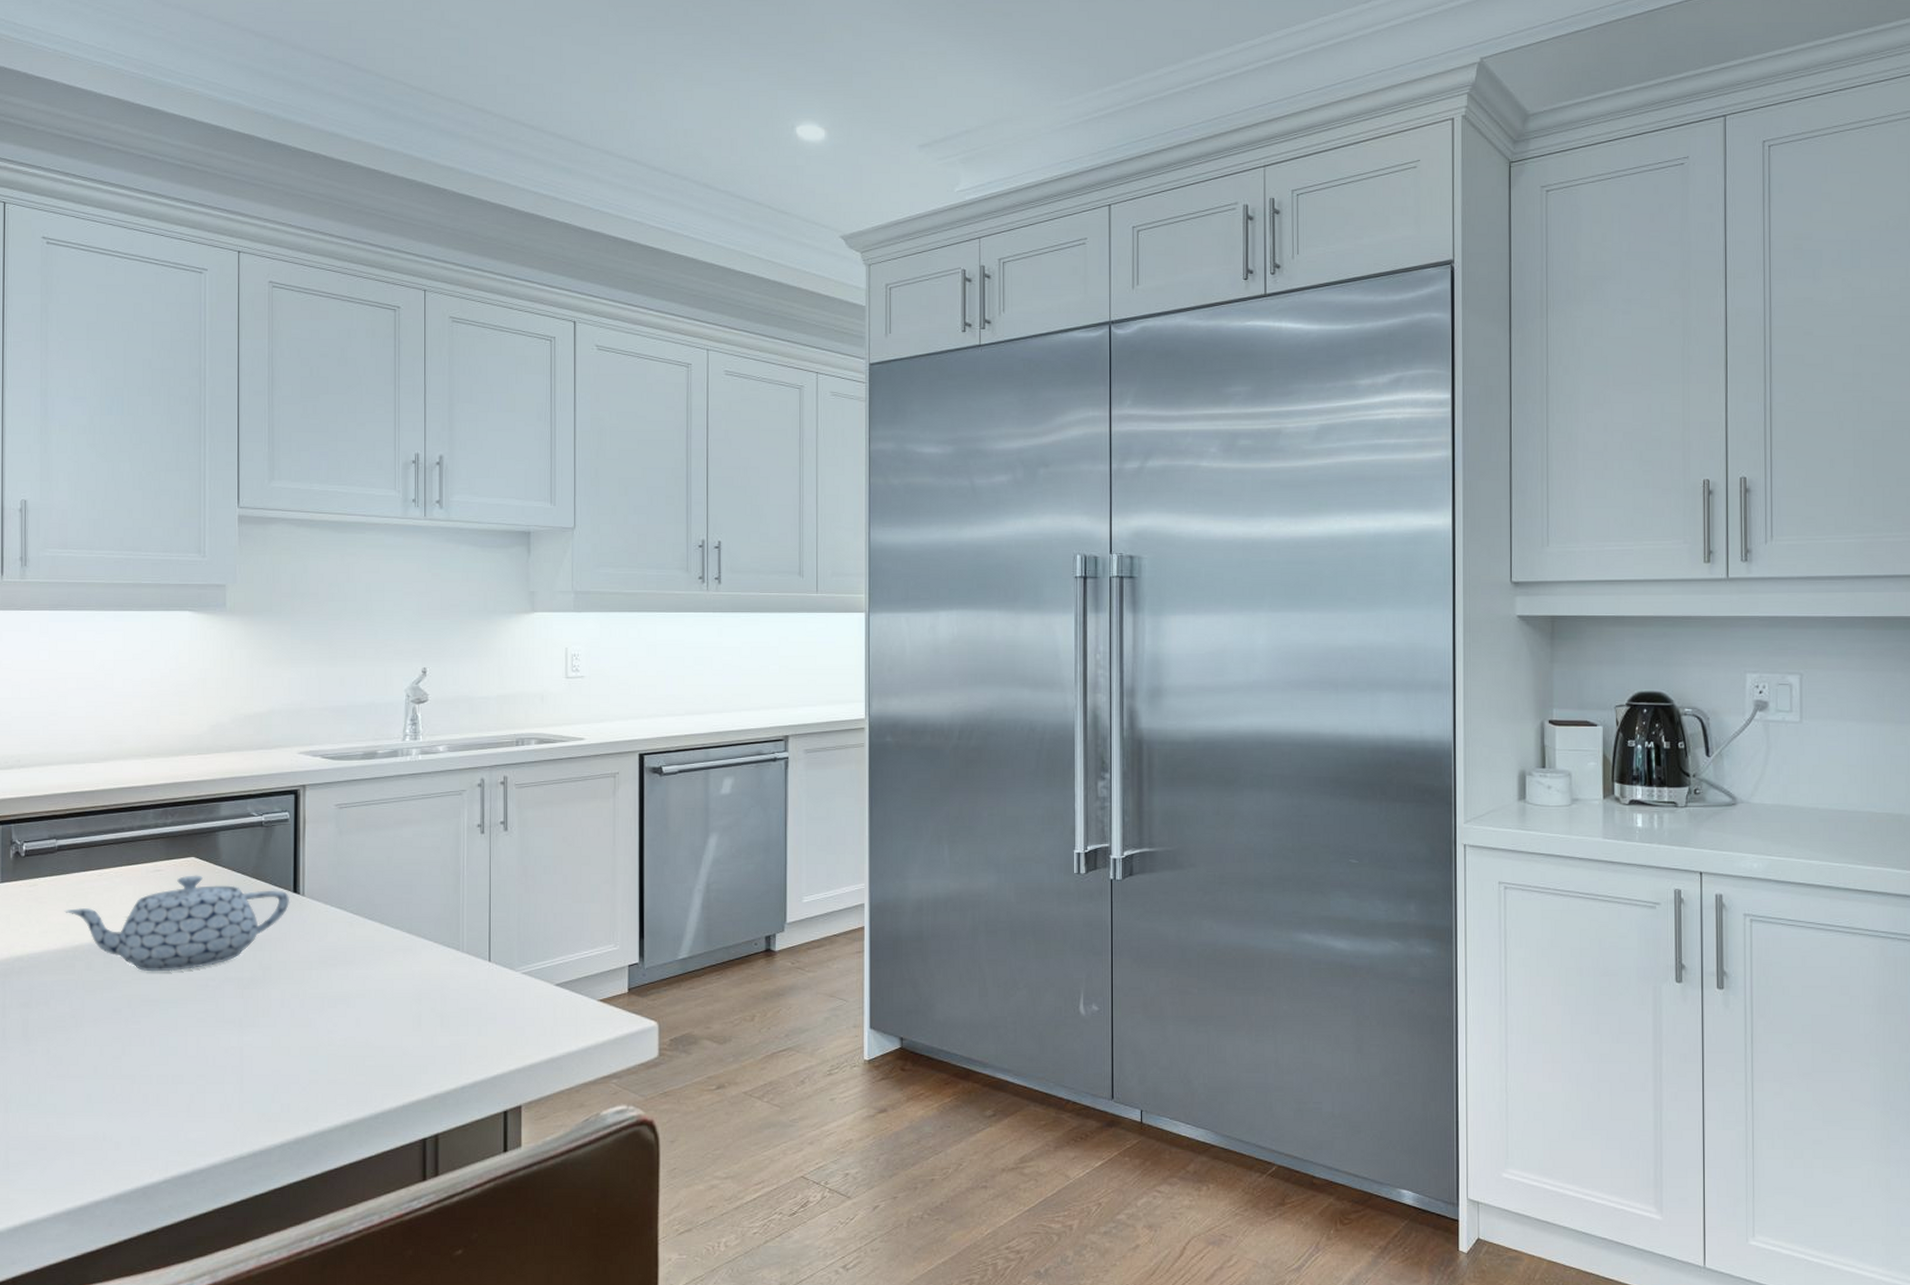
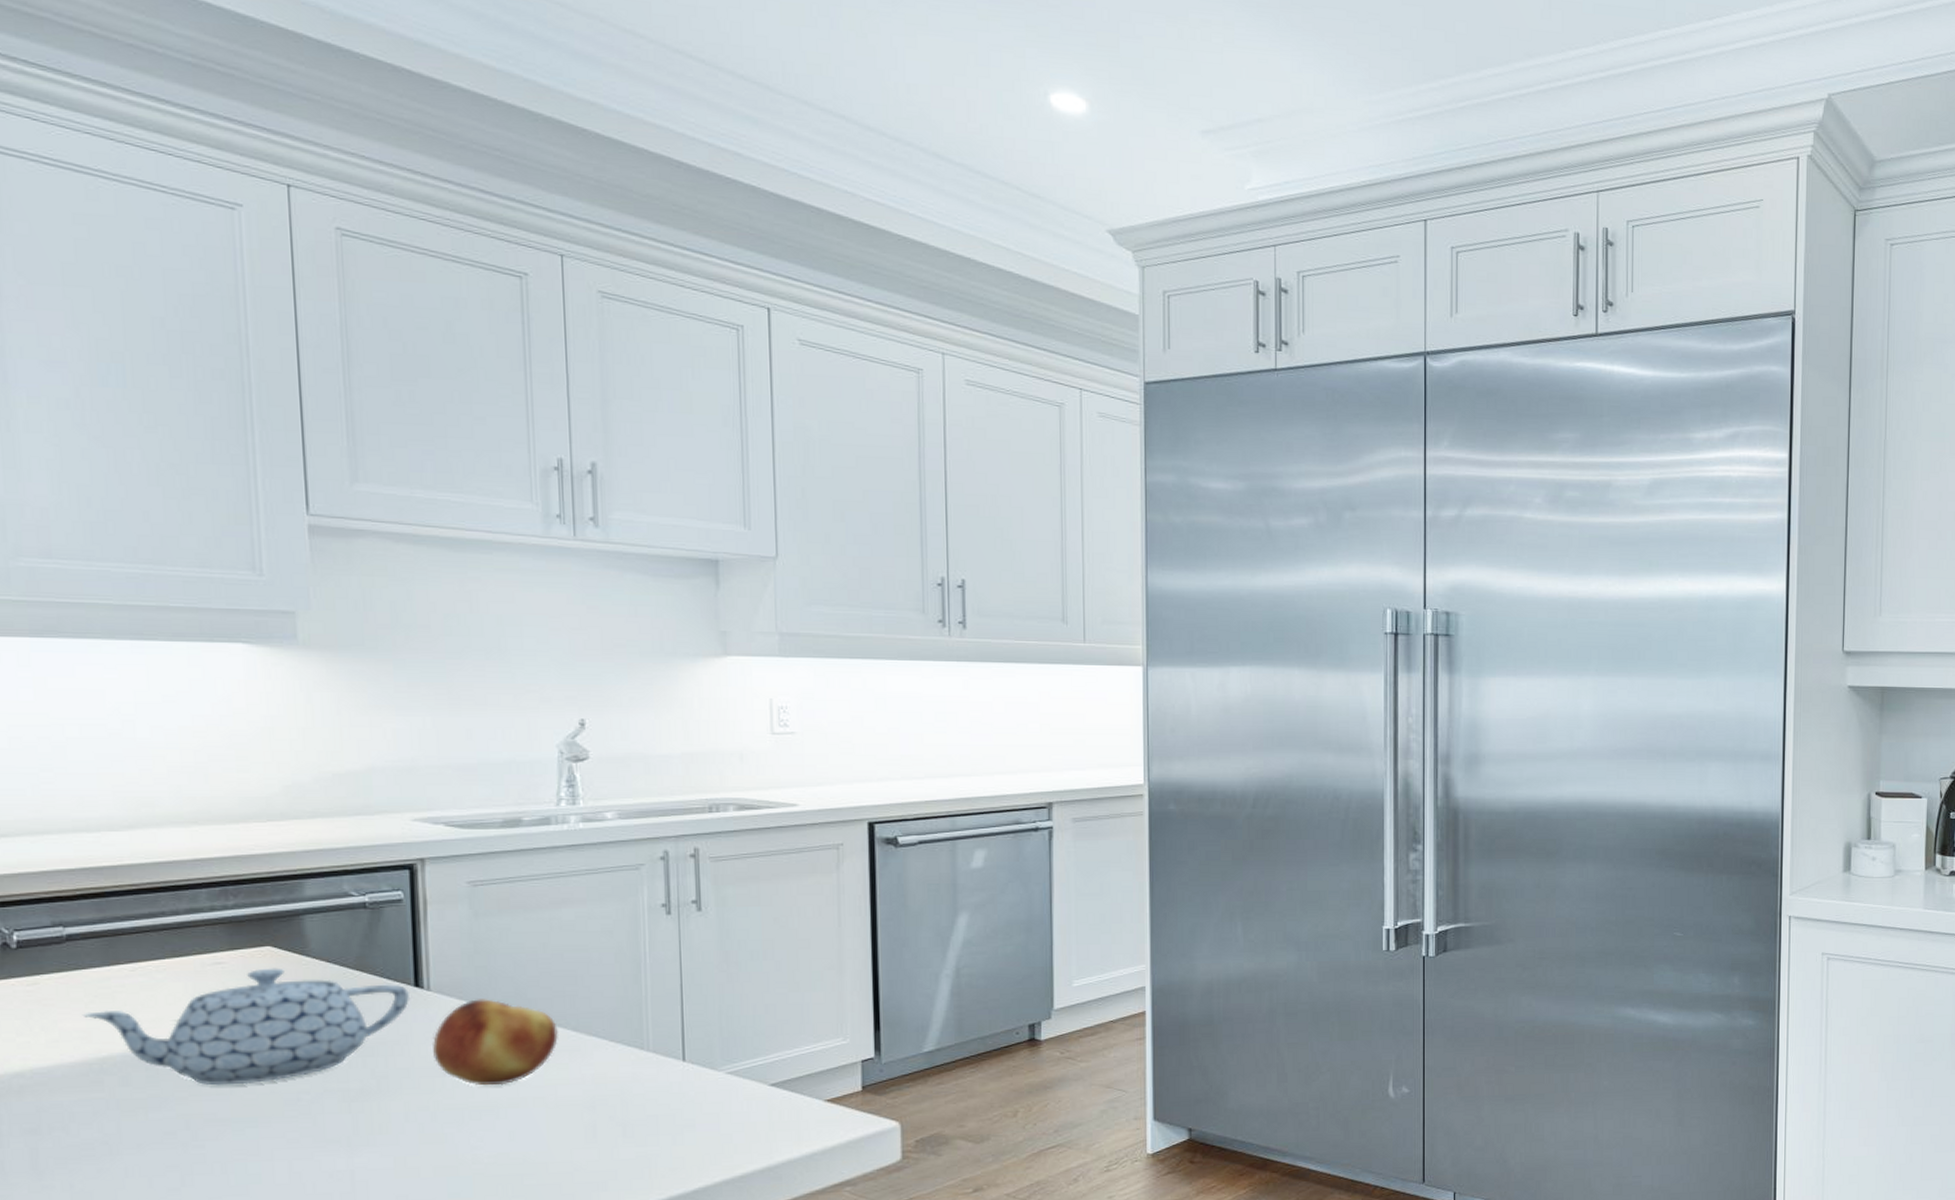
fruit: none [304,904,396,978] -> present [433,999,558,1086]

